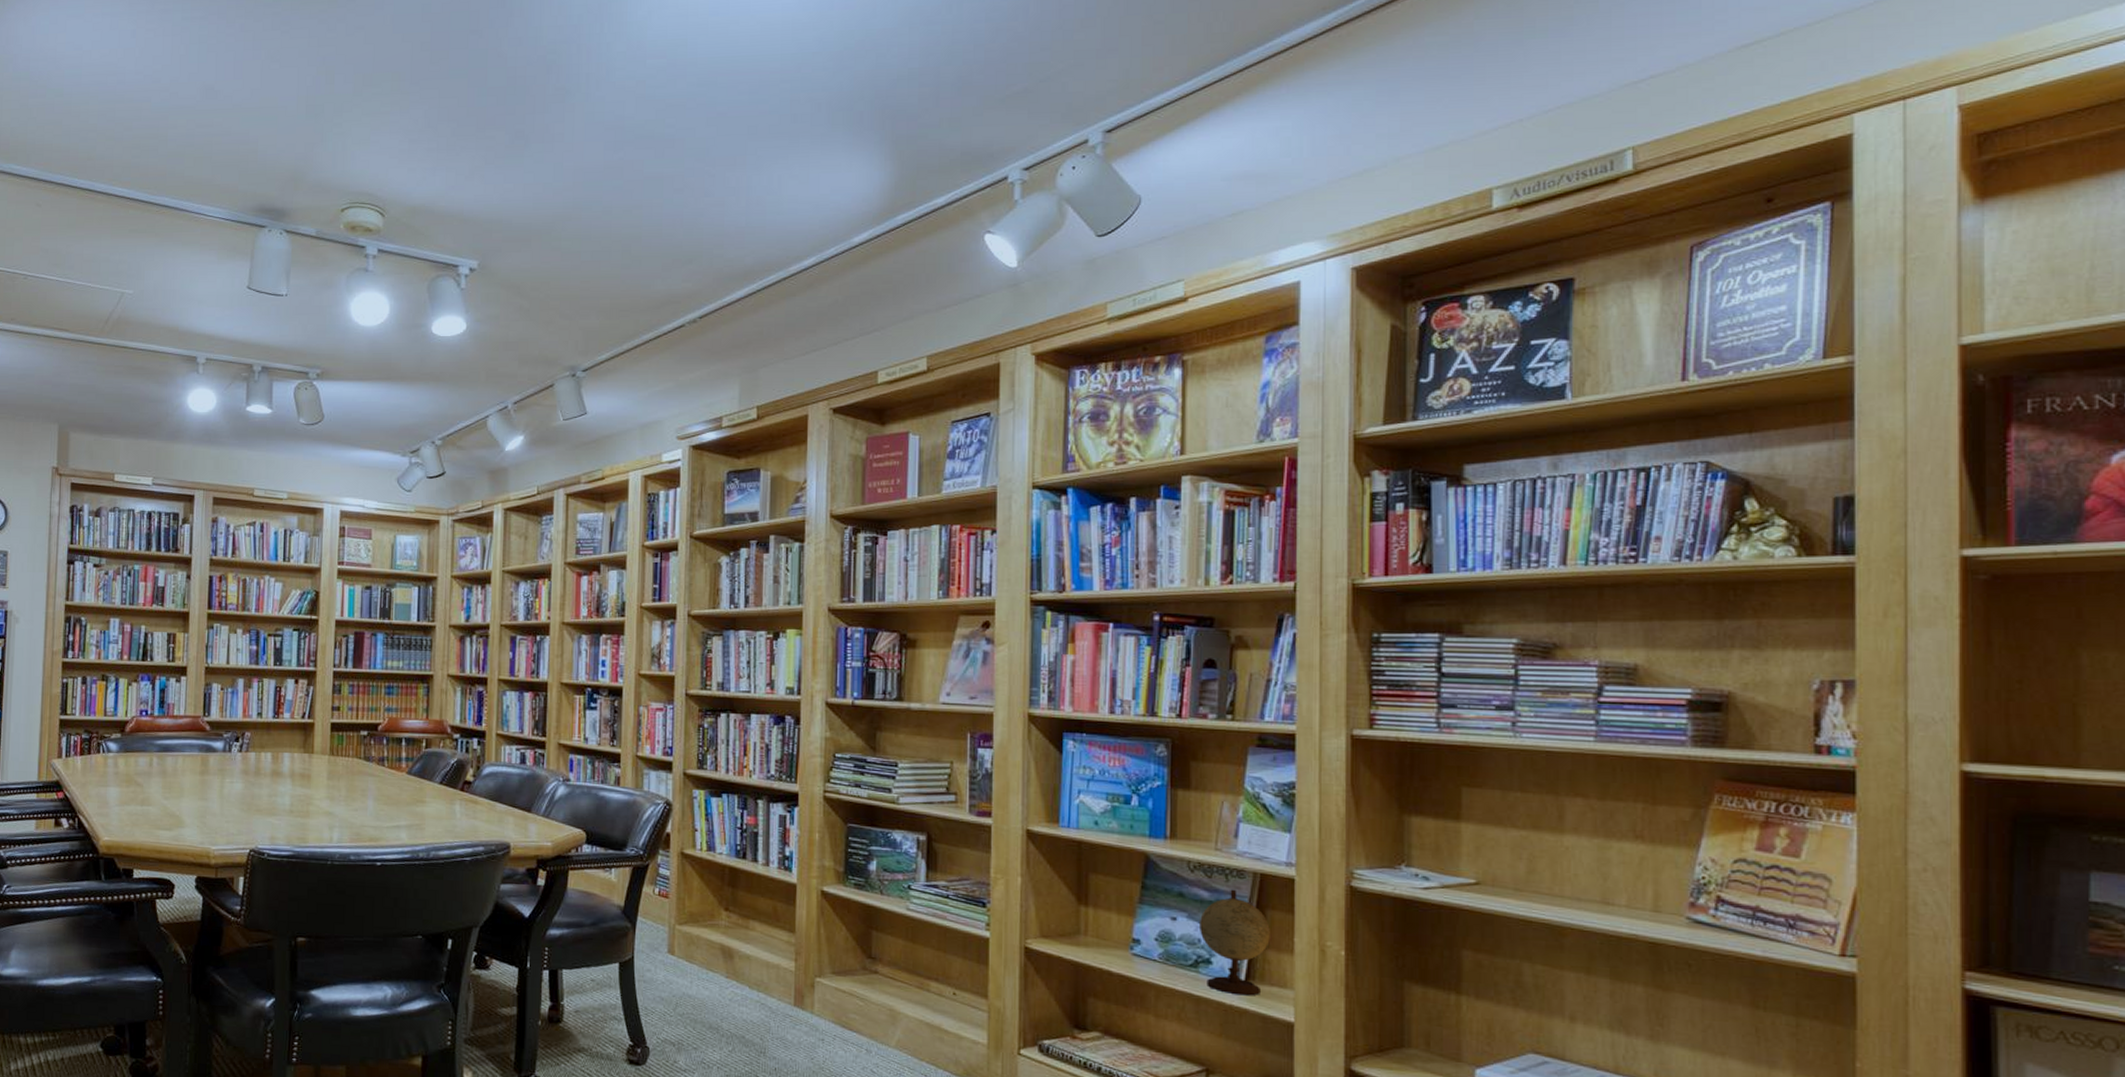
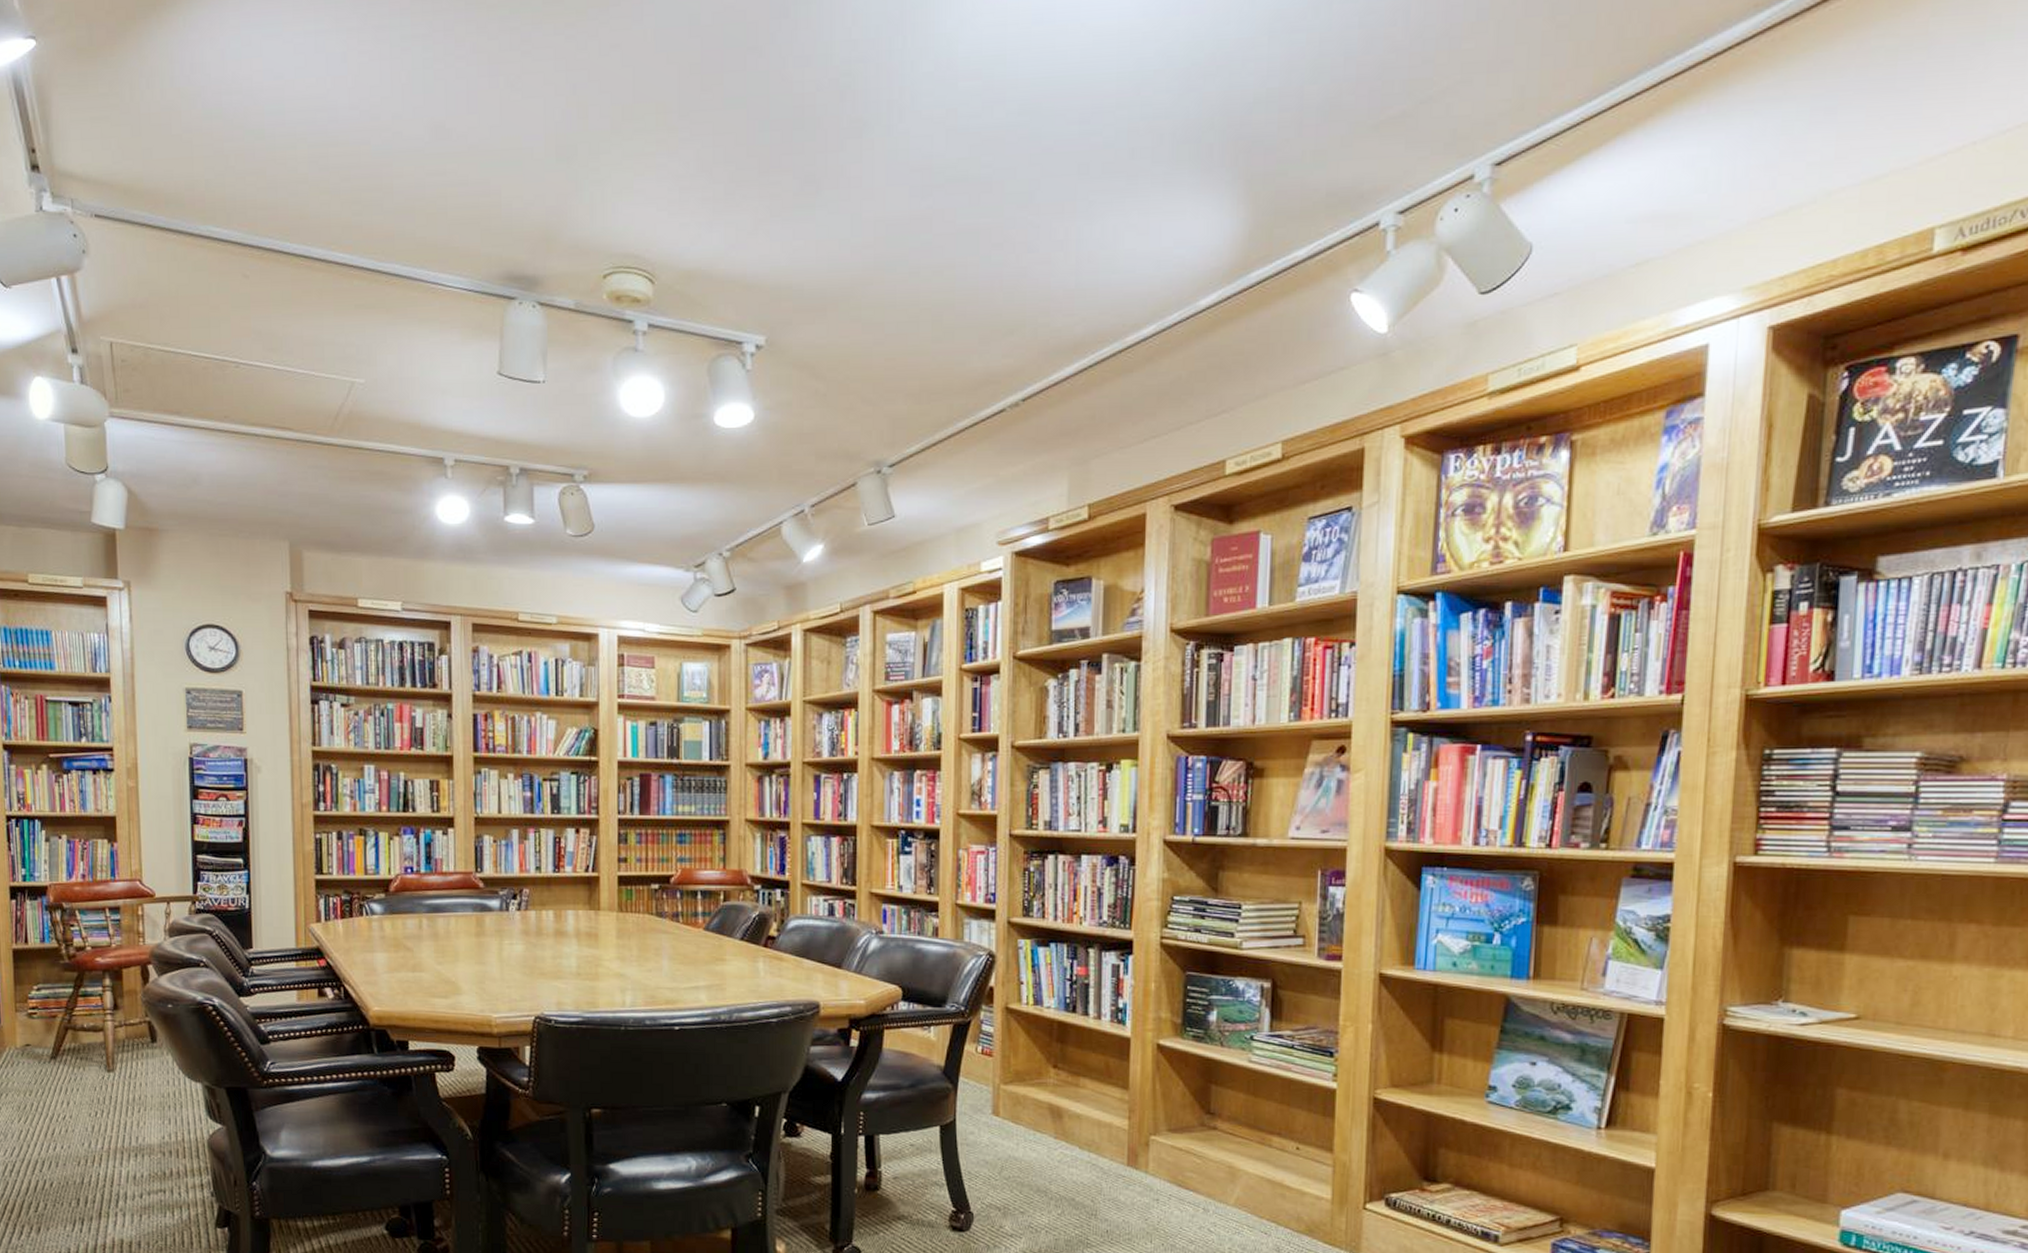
globe: present [1200,889,1270,996] -> none [1560,1031,1635,1142]

